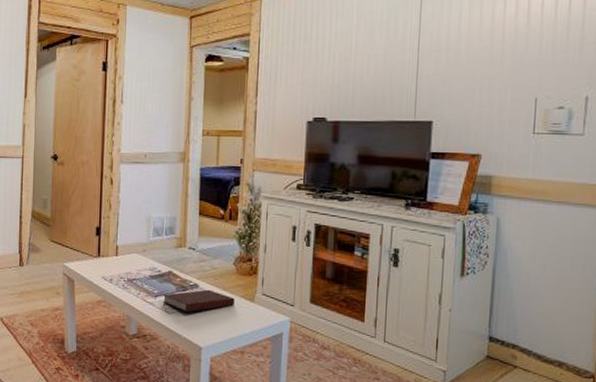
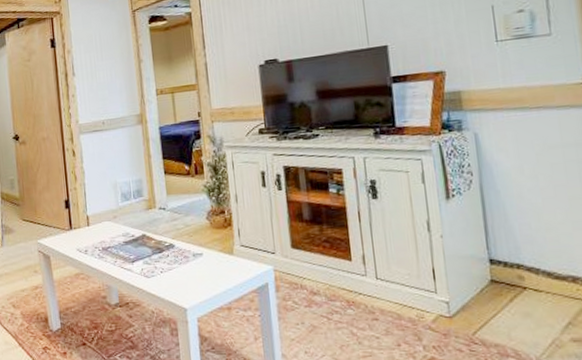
notebook: present [163,289,235,312] -> none [140,248,213,274]

